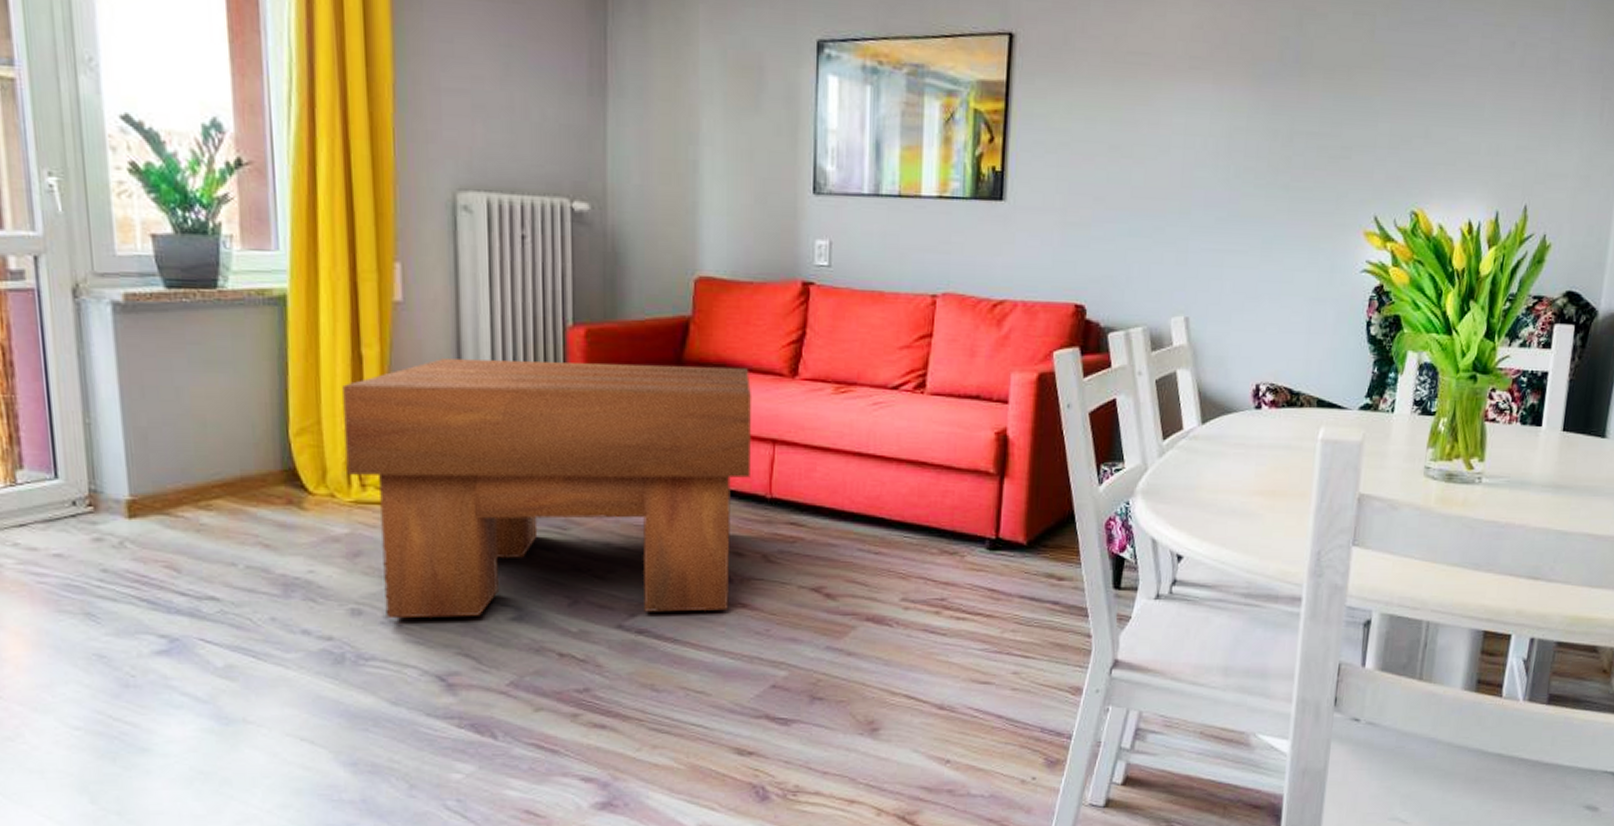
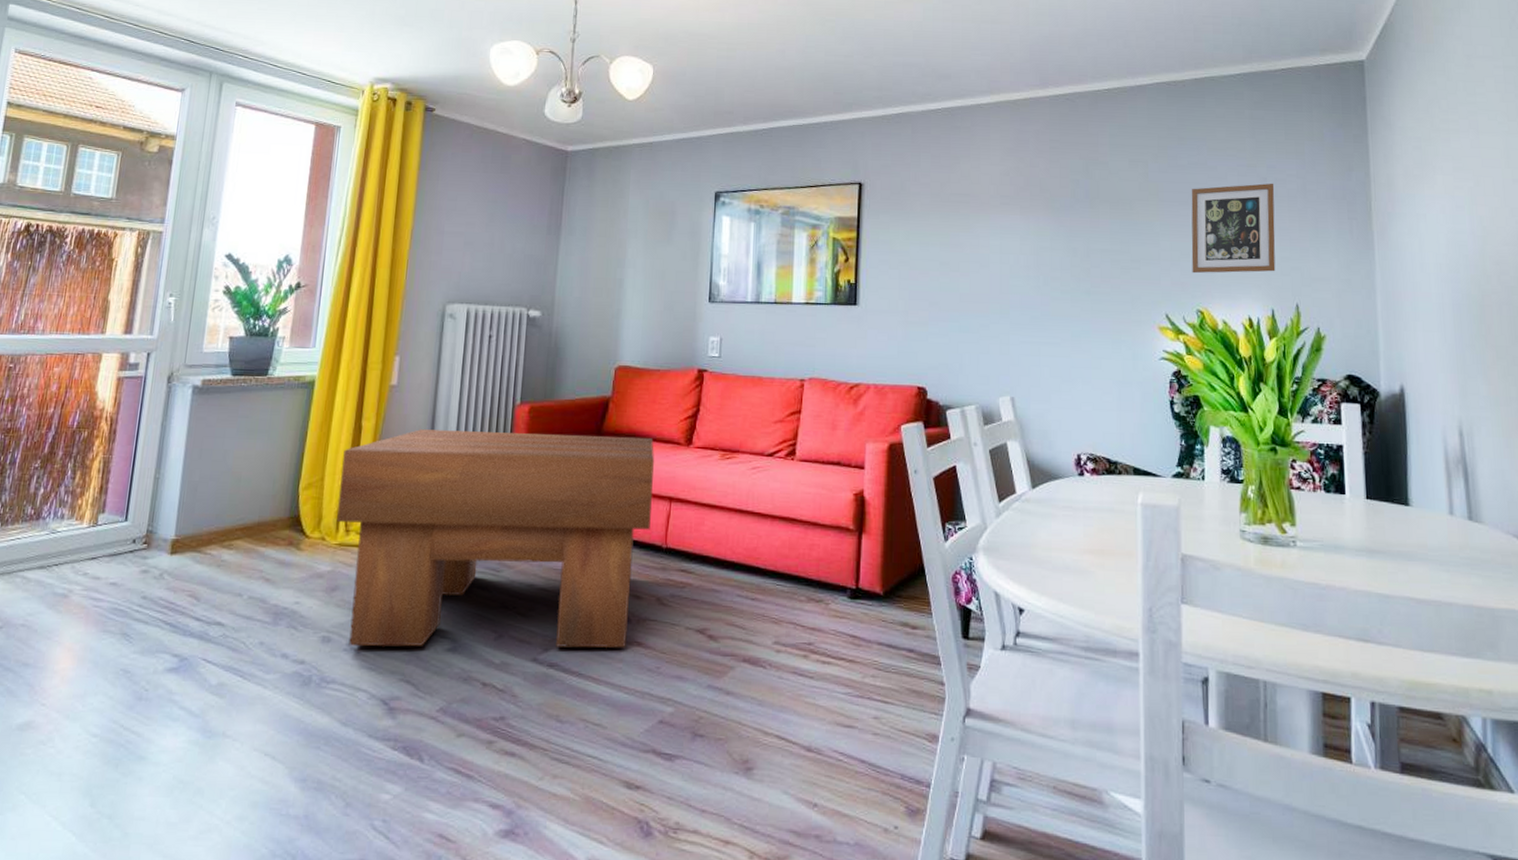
picture frame: none [1411,48,1523,166] -> present [1191,183,1276,274]

